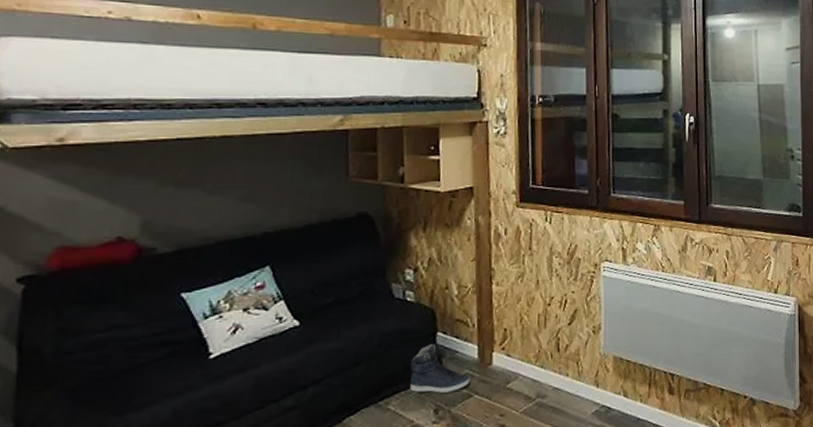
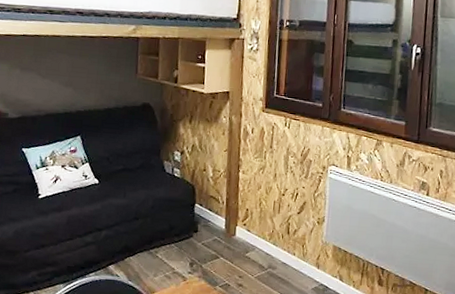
sneaker: present [410,343,471,394] -> none [173,212,218,253]

